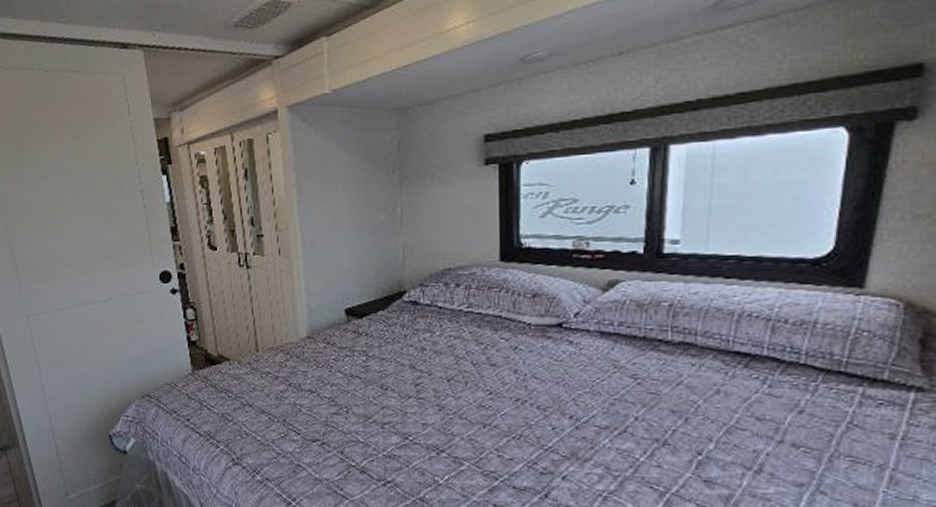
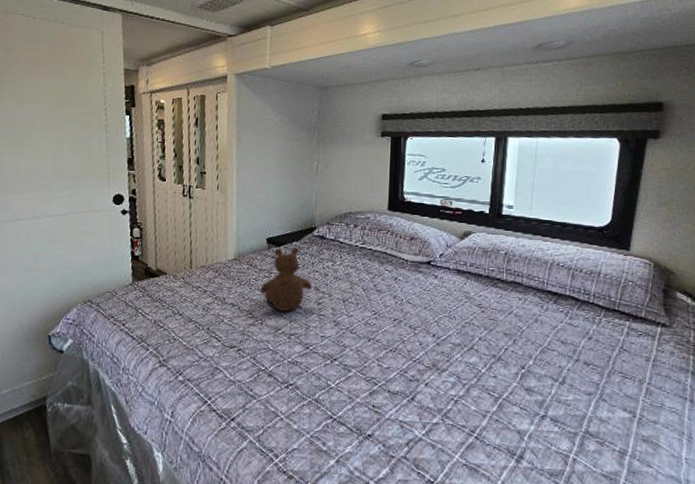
teddy bear: none [341,318,406,396] -> present [260,247,312,311]

